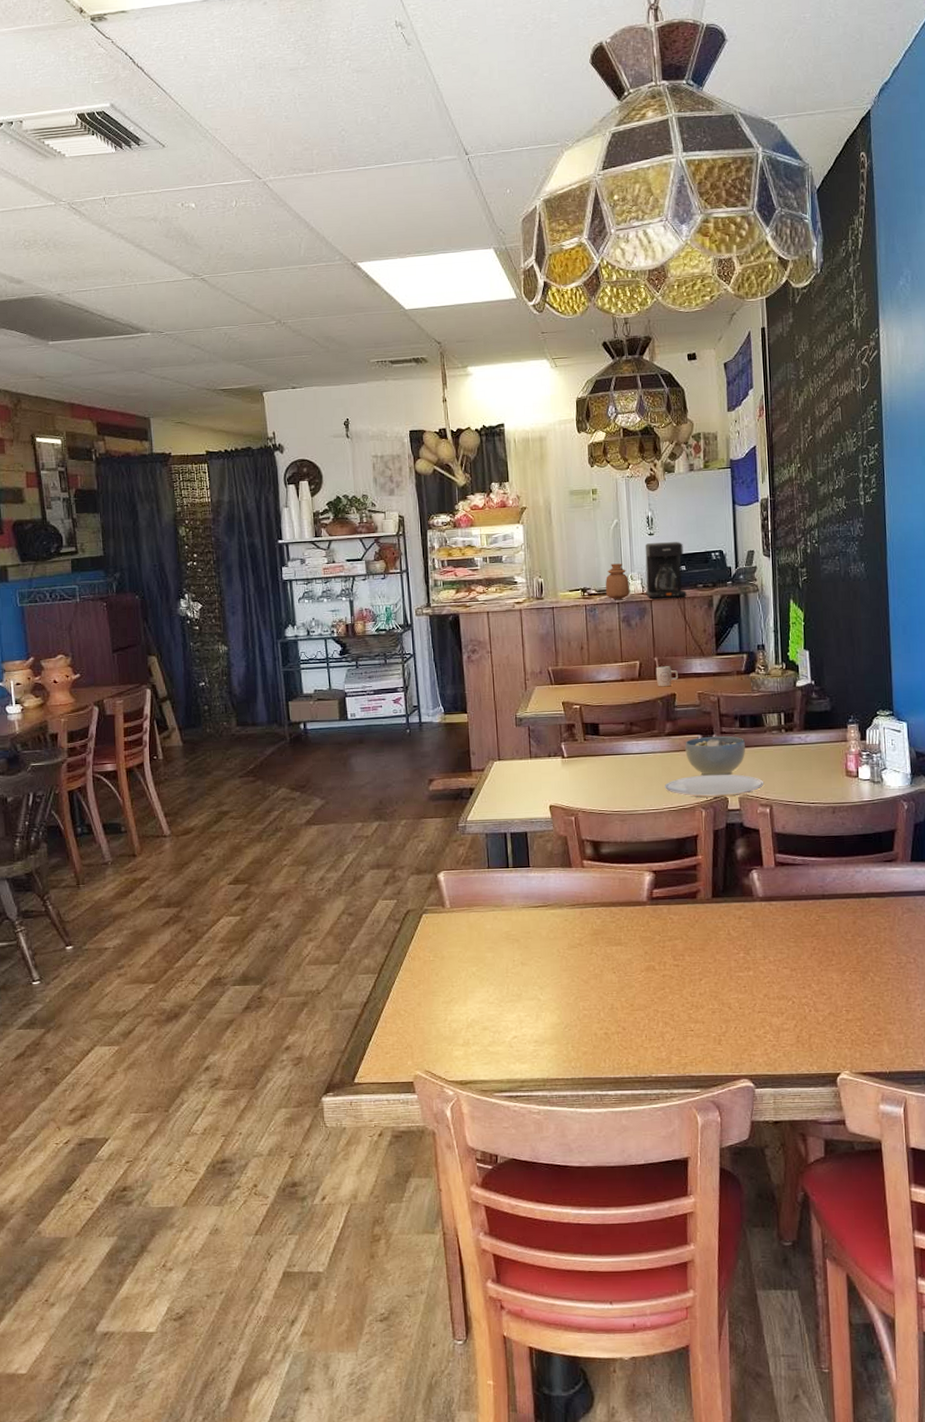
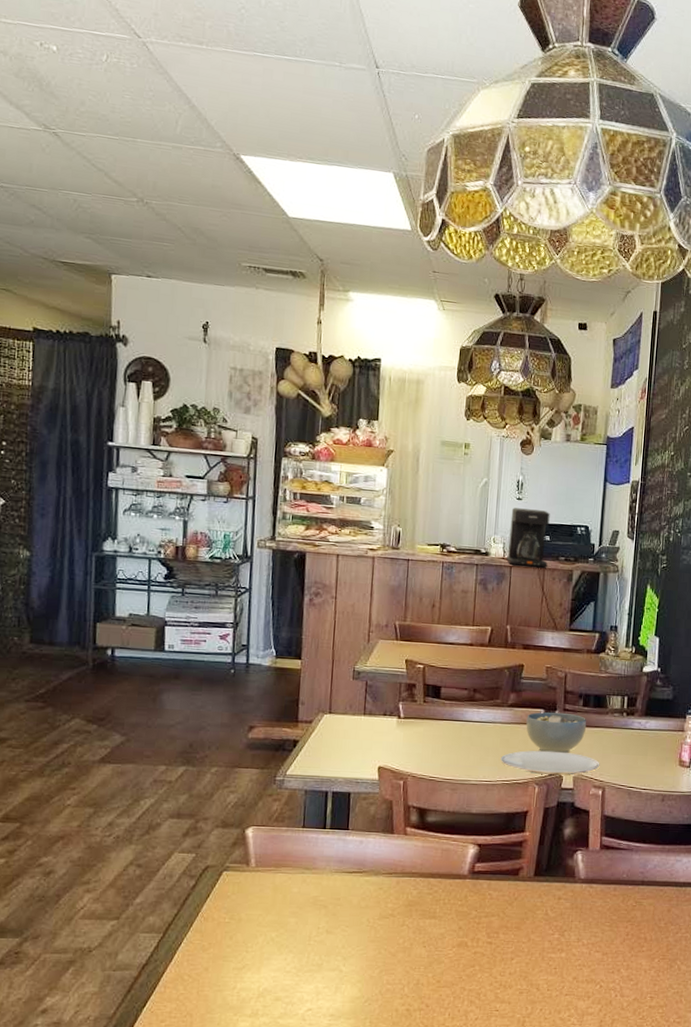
jar: present [606,563,630,600] -> none [466,523,491,562]
mug: present [655,666,678,687] -> none [505,635,529,657]

